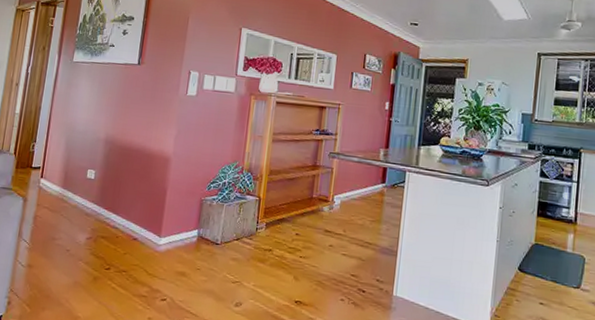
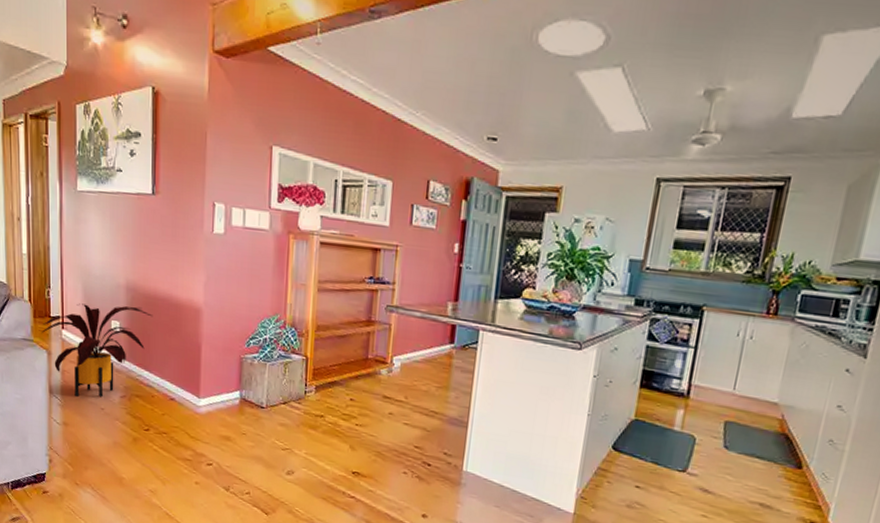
house plant: none [20,155,127,240] -> present [41,303,153,398]

